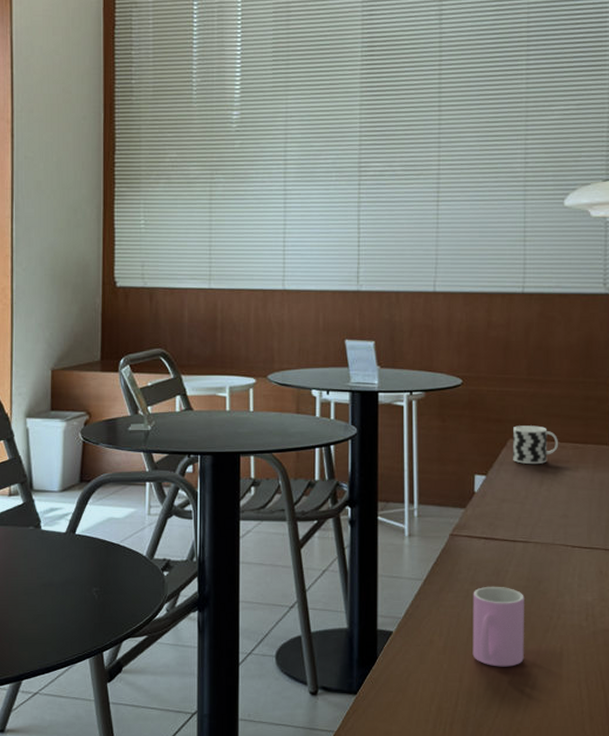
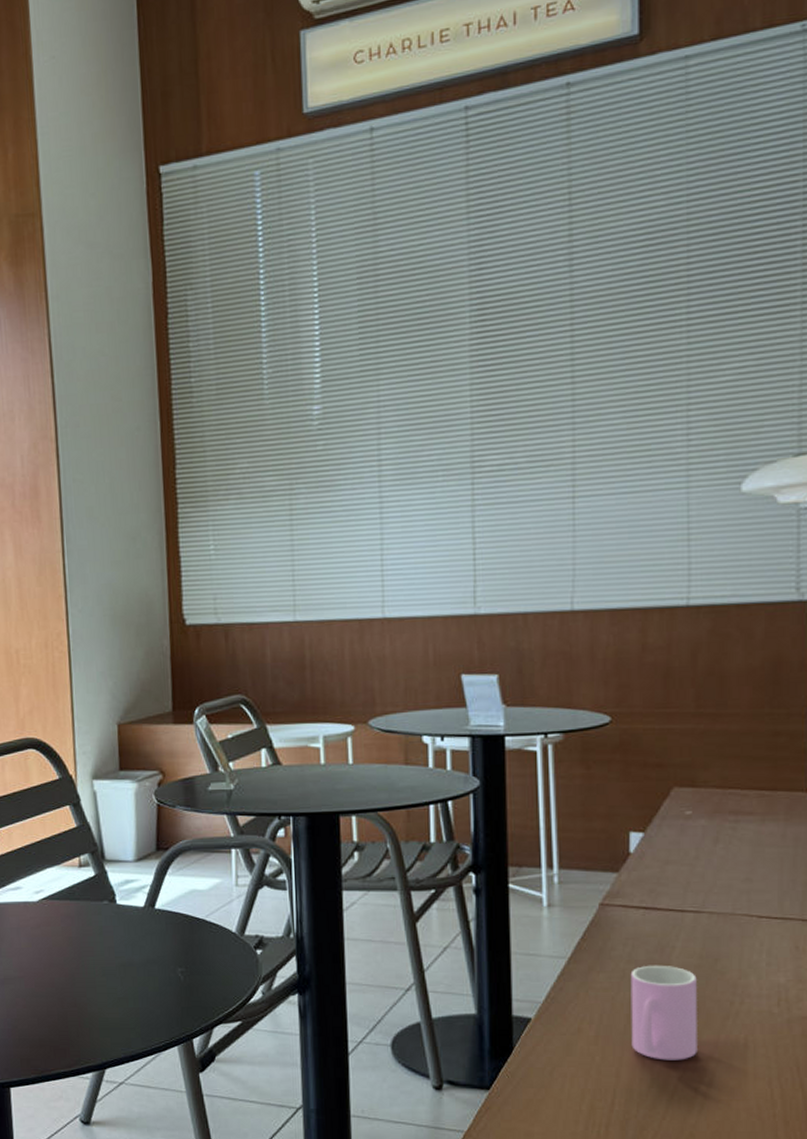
cup: present [513,425,559,465] -> none [678,770,739,818]

